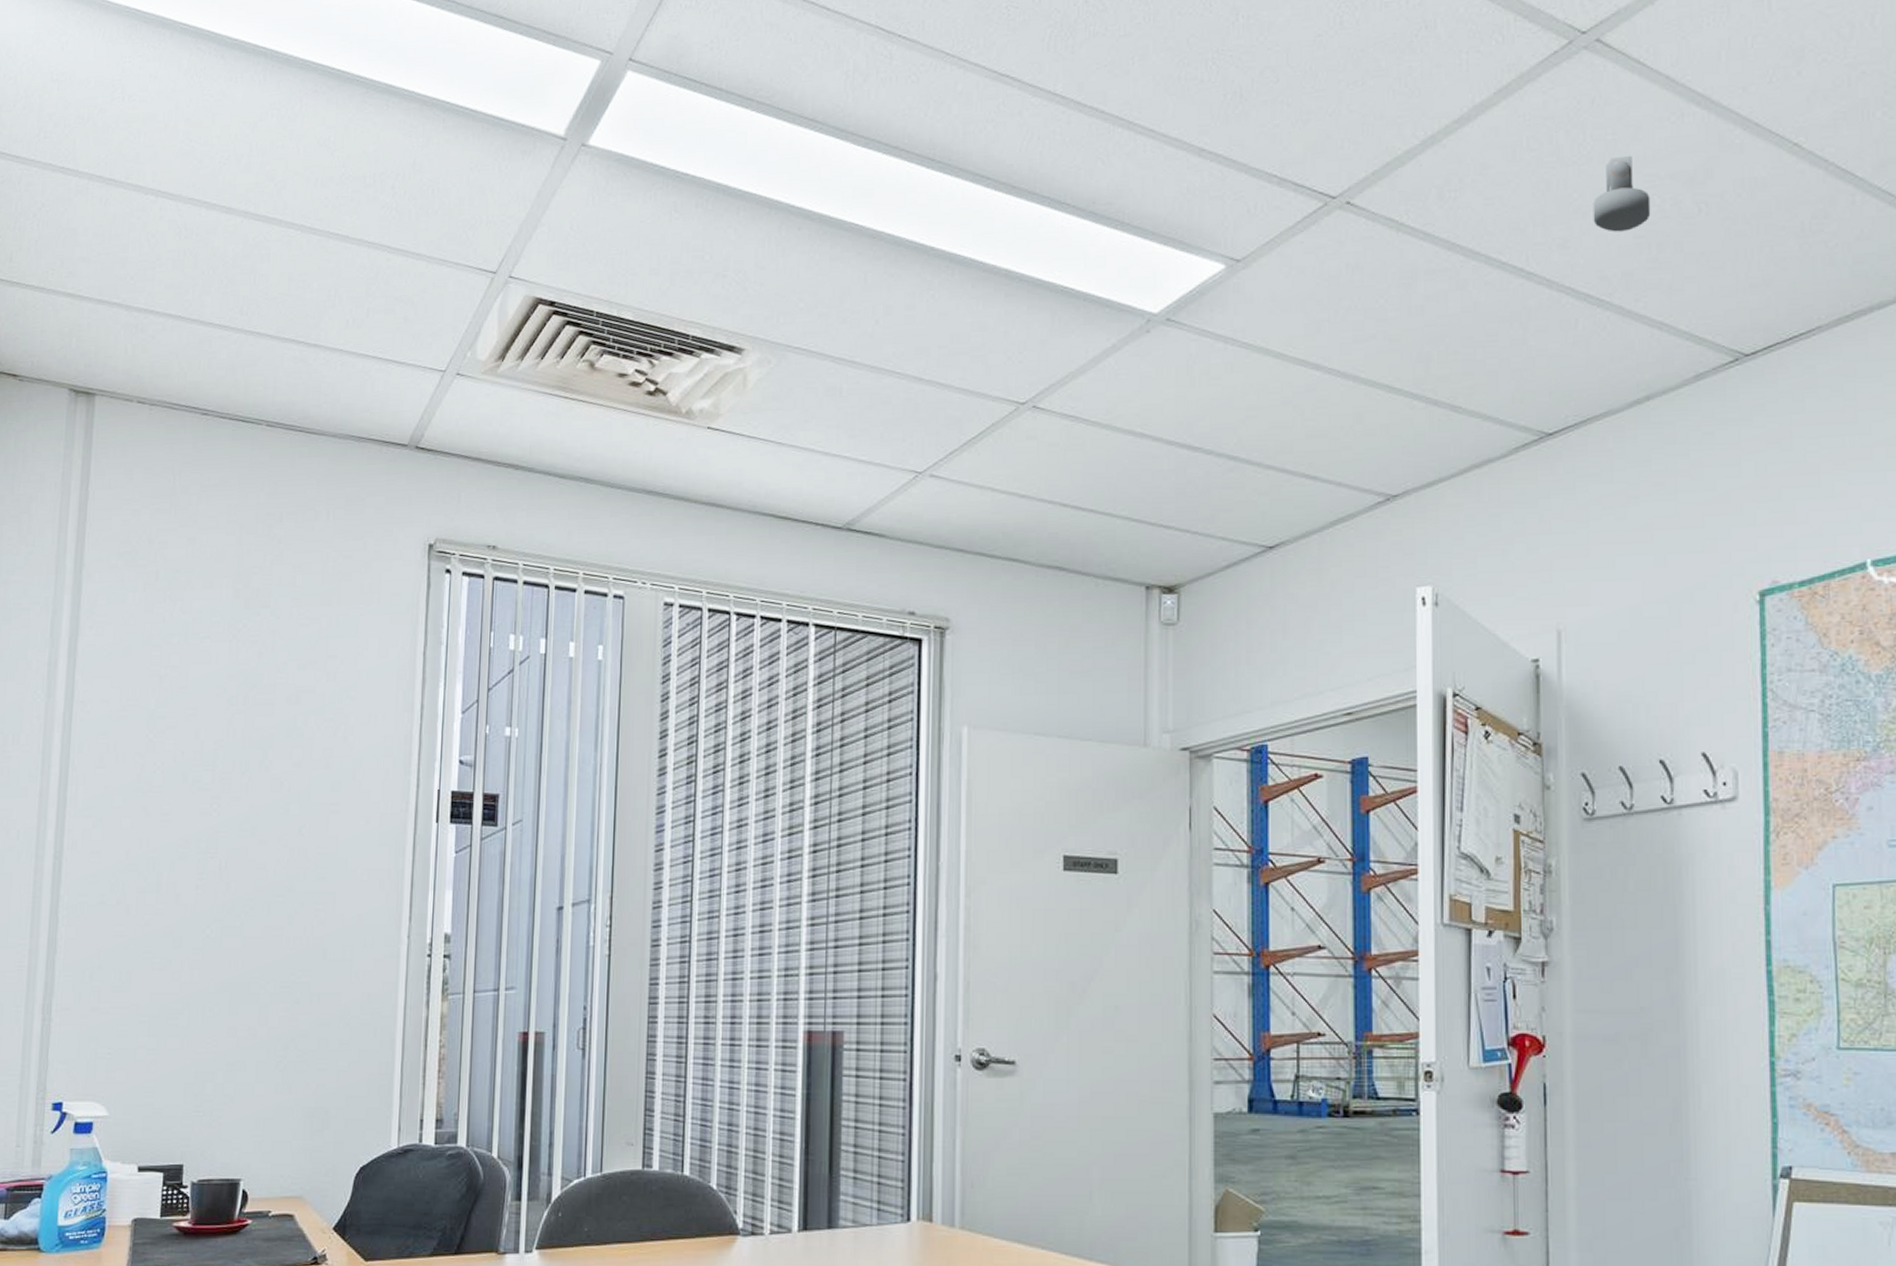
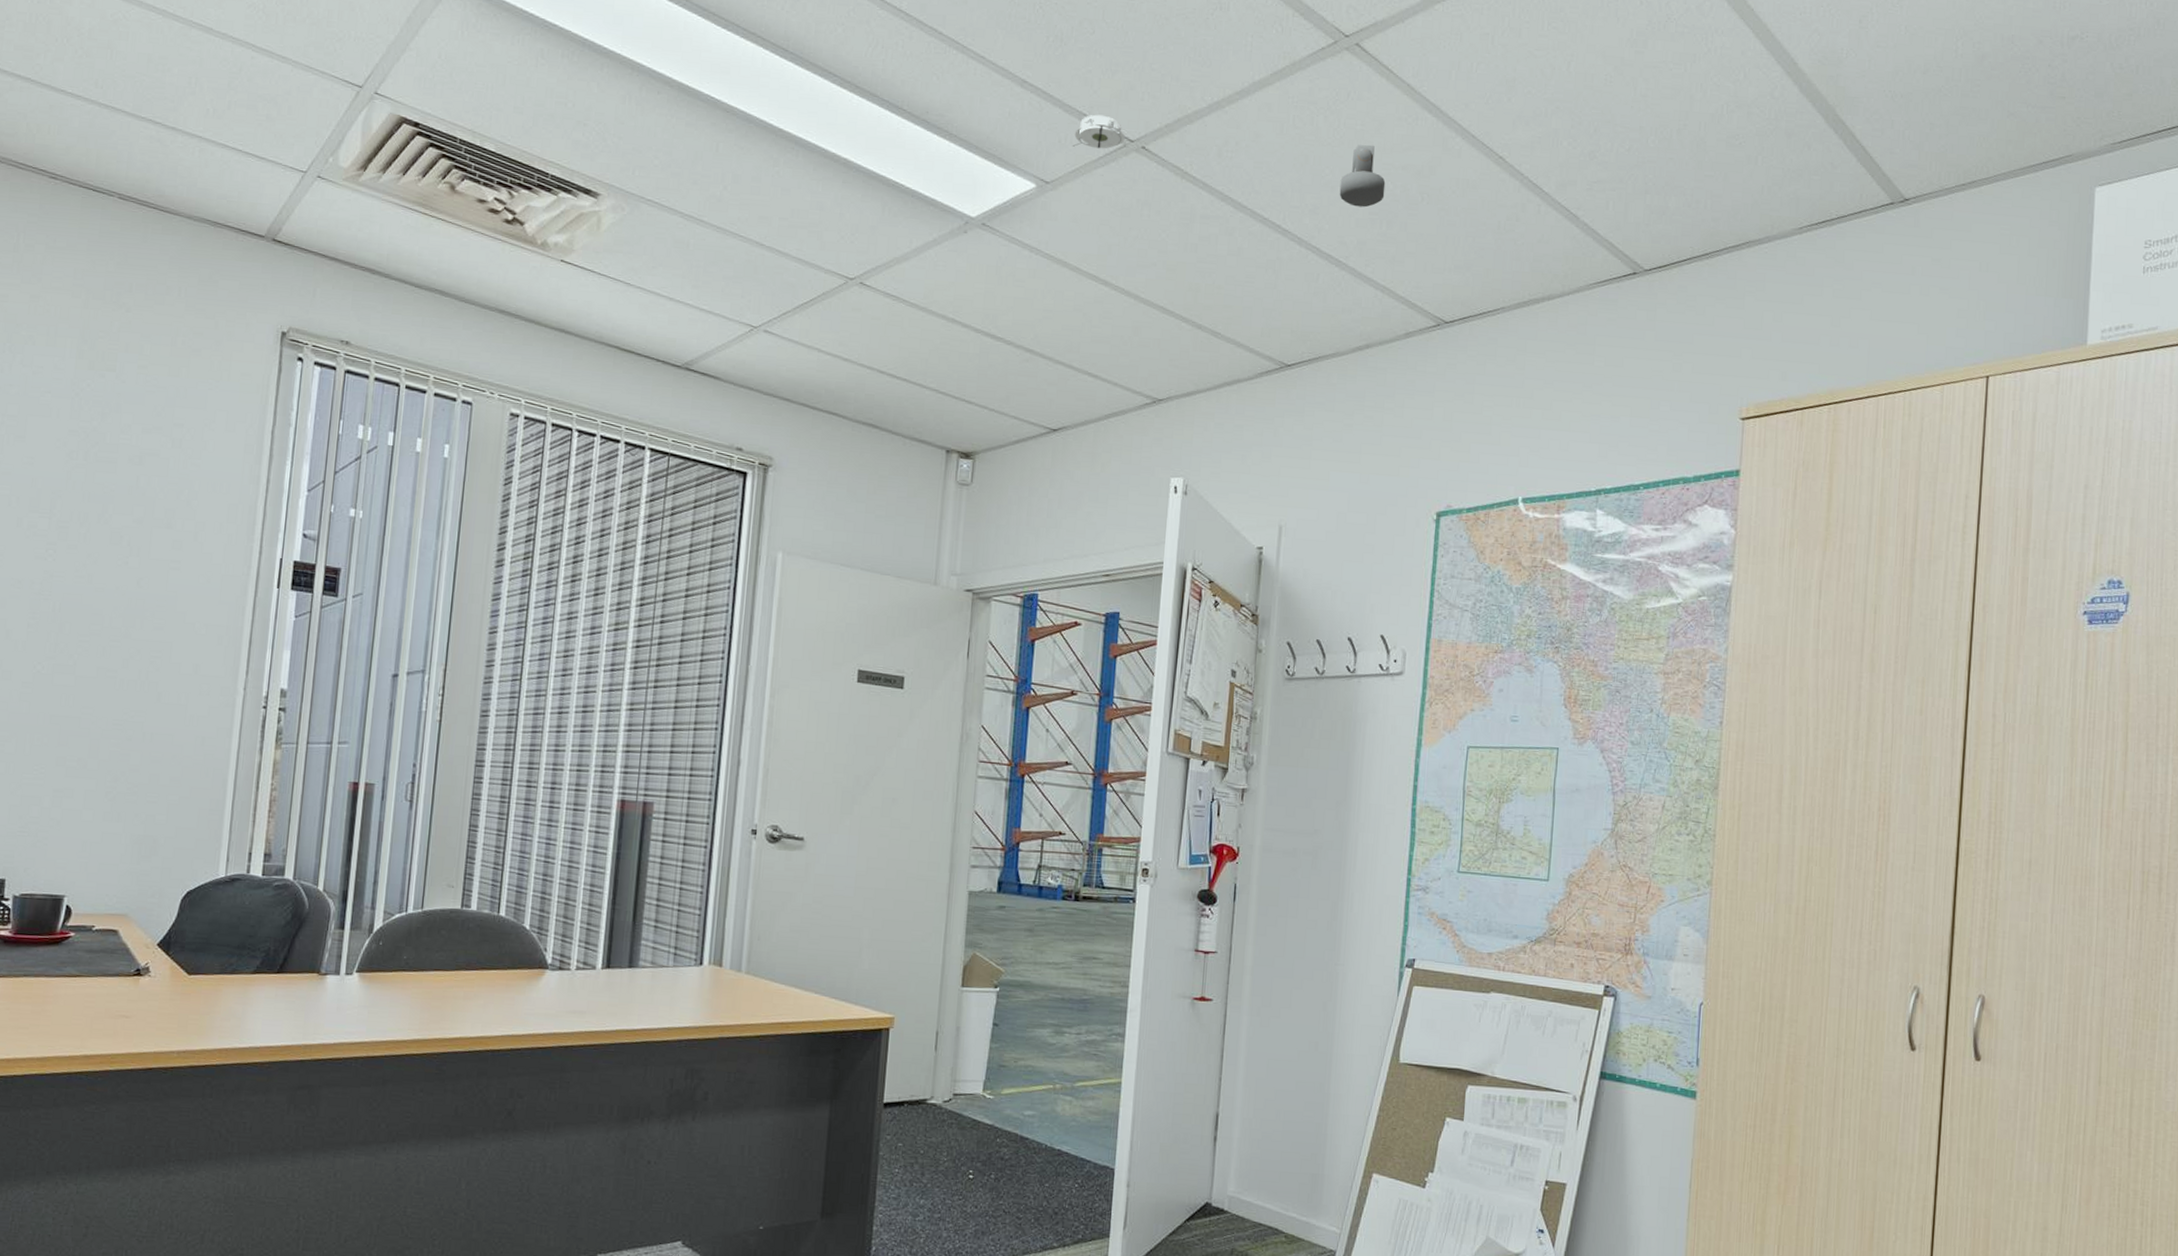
smoke detector: none [1264,173,1325,215] -> present [1072,114,1125,149]

